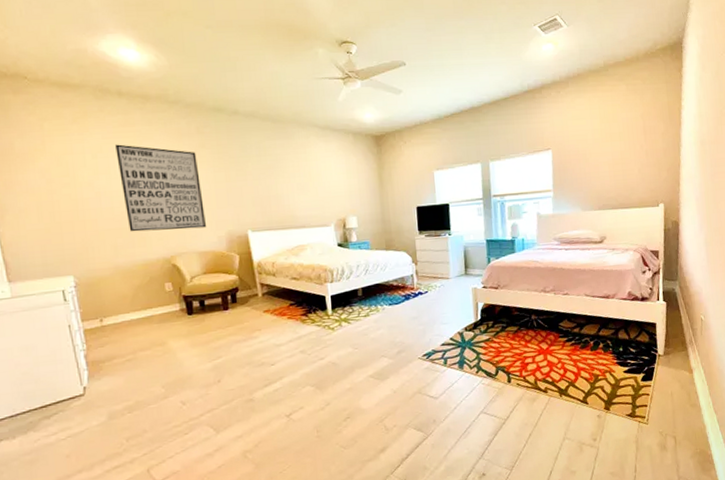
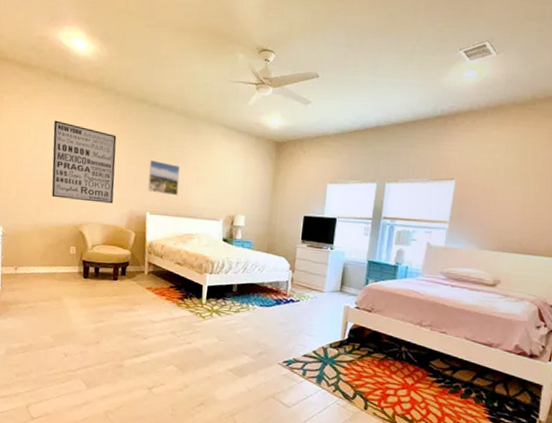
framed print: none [240,173,280,208] -> present [148,160,180,196]

